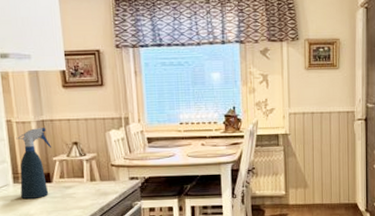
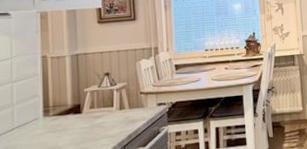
spray bottle: present [16,128,51,199] -> none [50,61,83,132]

